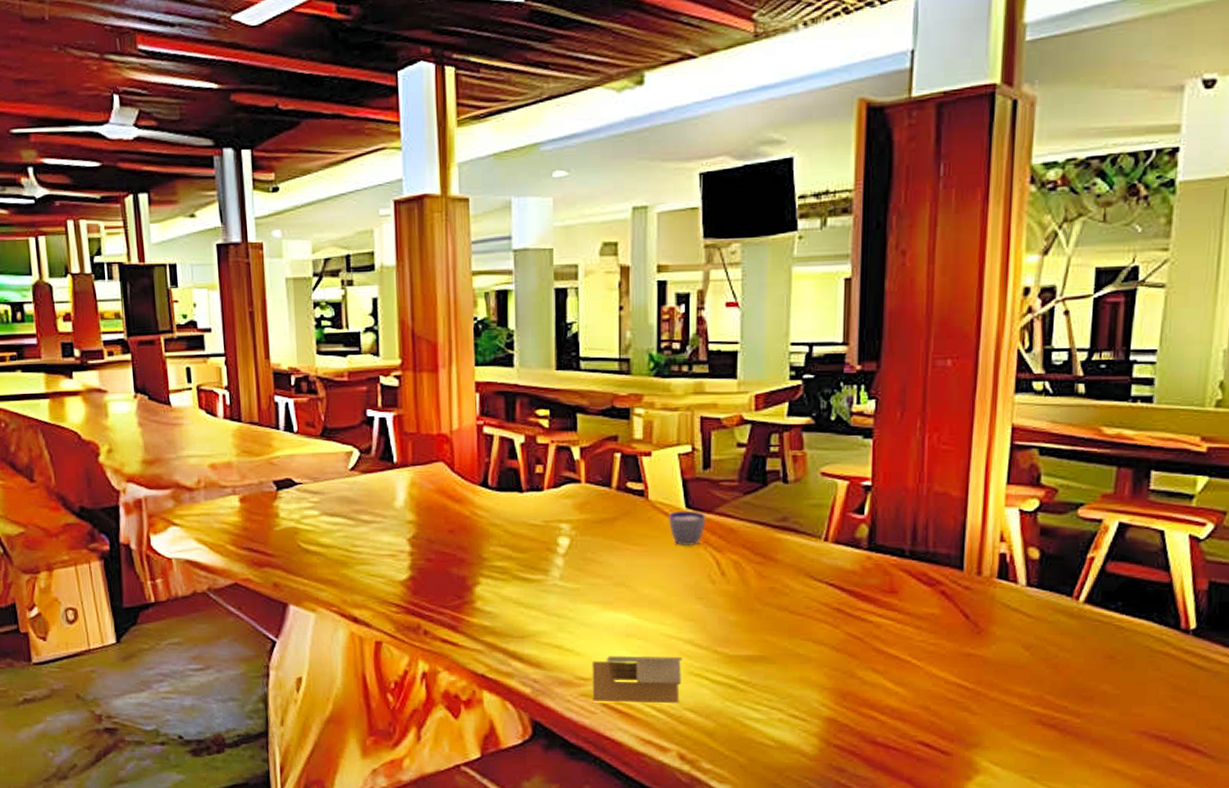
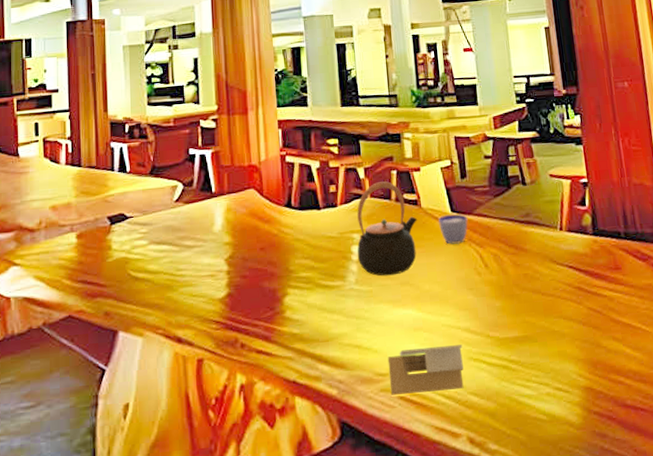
teapot: none [564,465,643,574] -> present [357,181,418,276]

